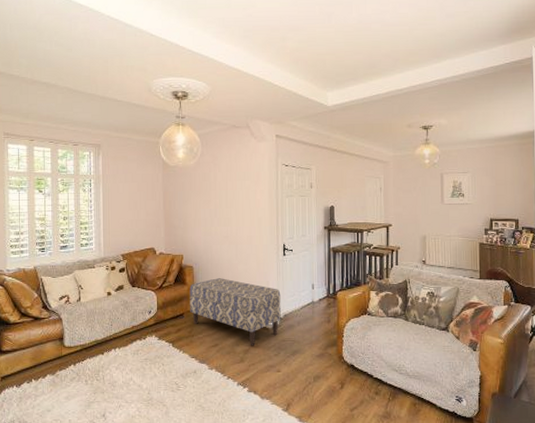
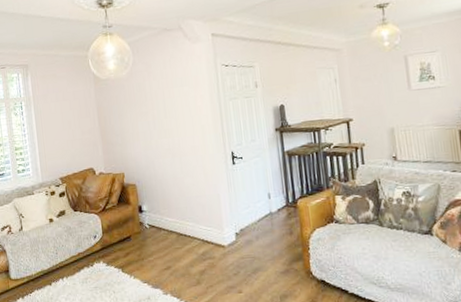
bench: present [189,278,281,346] -> none [134,194,237,267]

